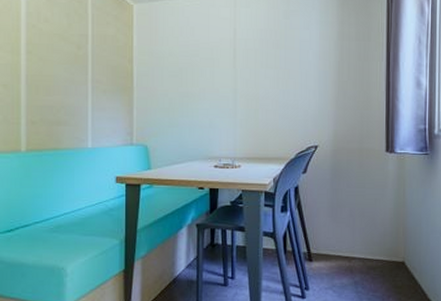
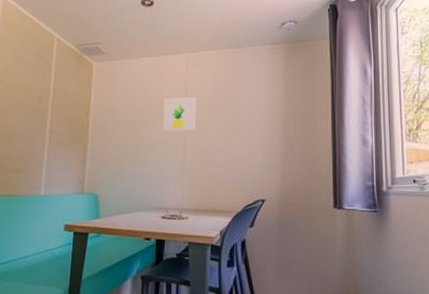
wall art: none [212,41,246,78] -> present [163,97,196,132]

